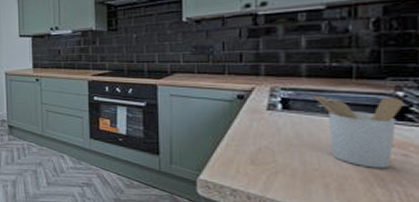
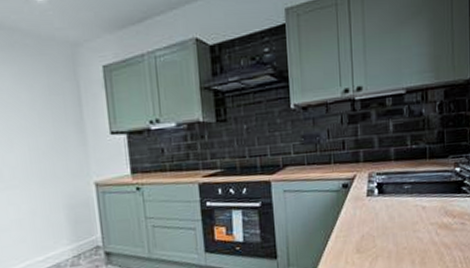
utensil holder: present [312,95,403,169] -> none [400,173,460,239]

